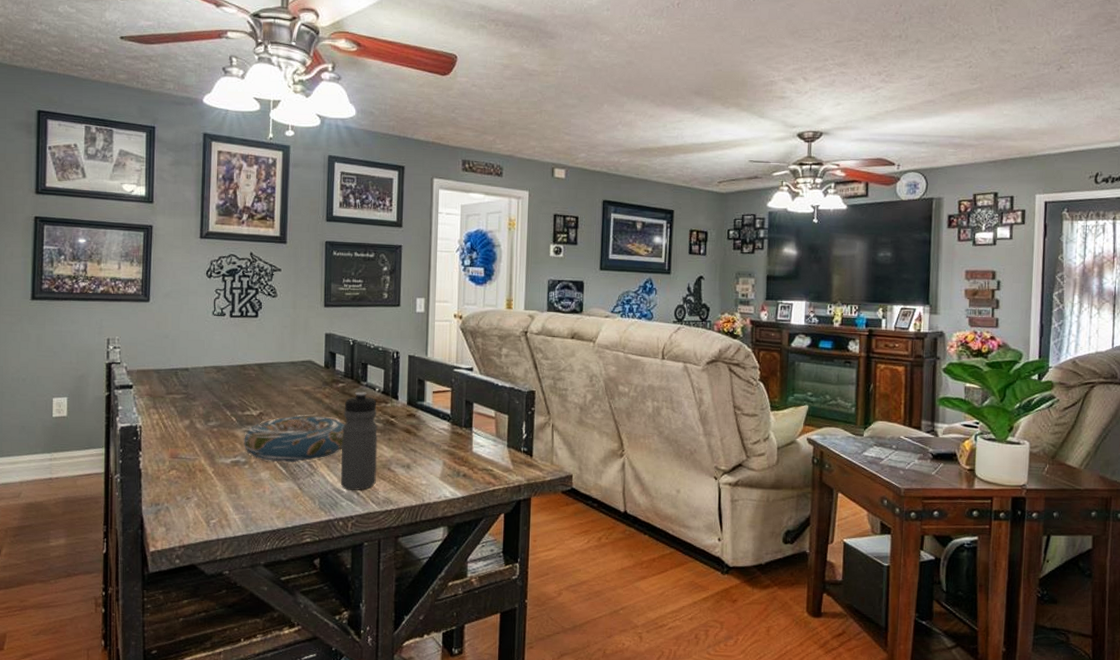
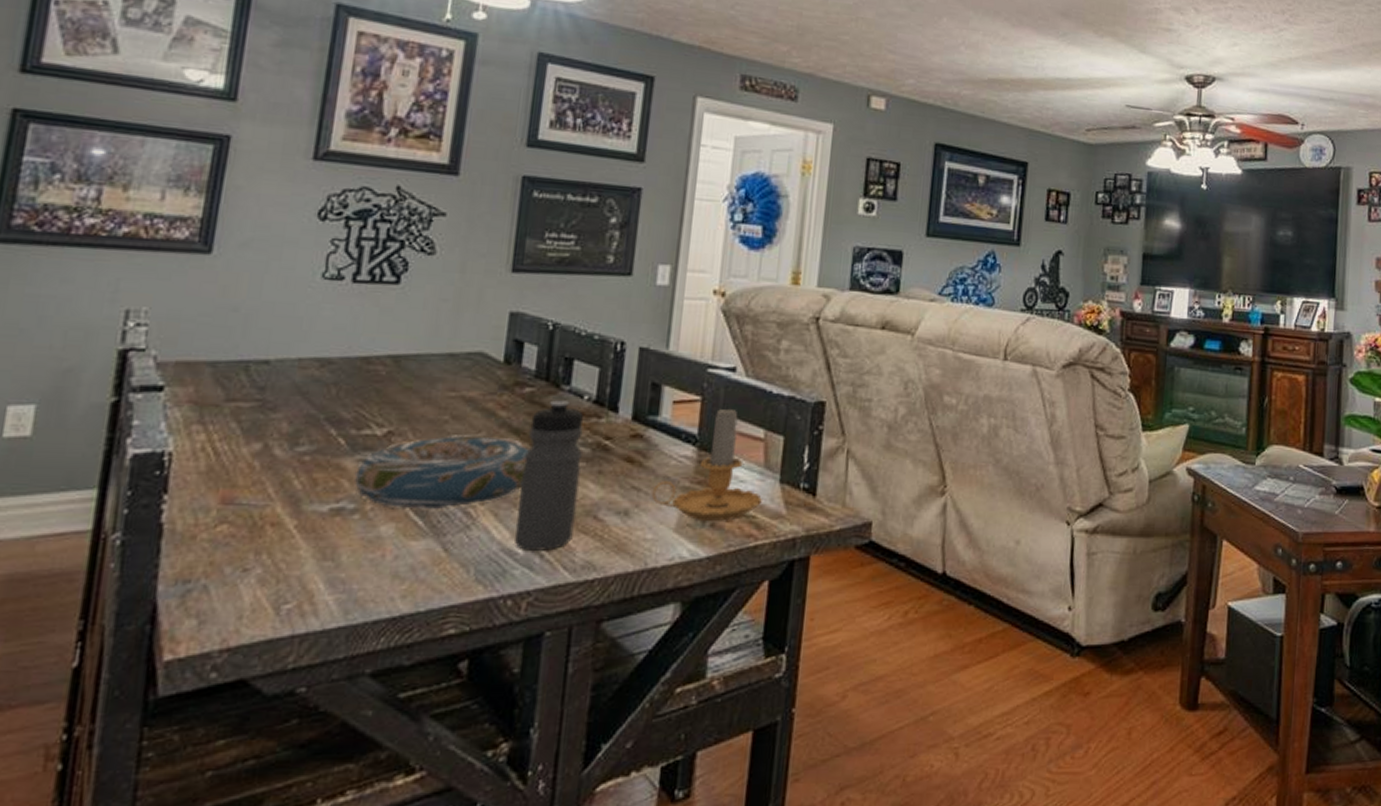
candle: none [424,393,496,473] -> present [651,403,762,521]

